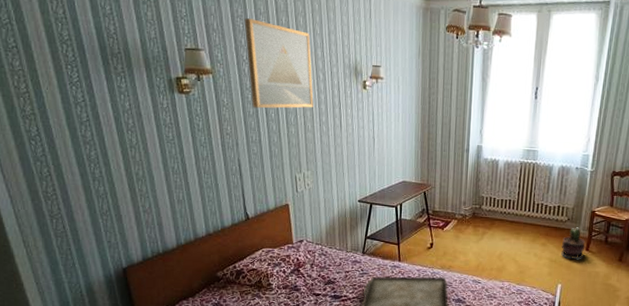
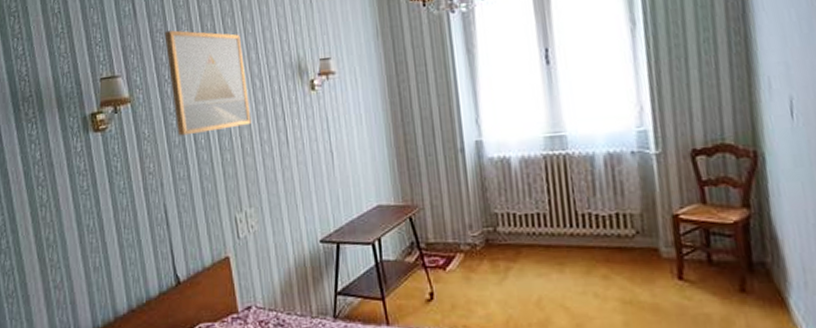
potted cactus: present [560,227,586,260] -> none [635,243,677,297]

